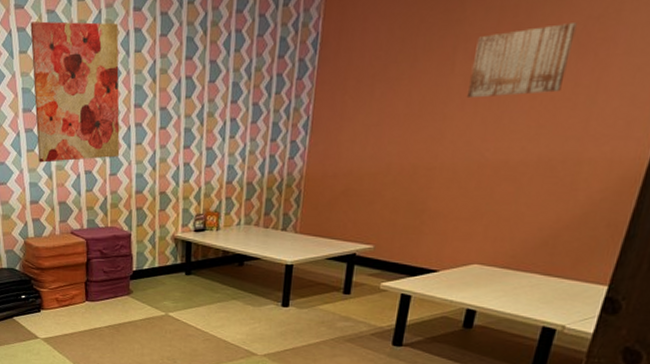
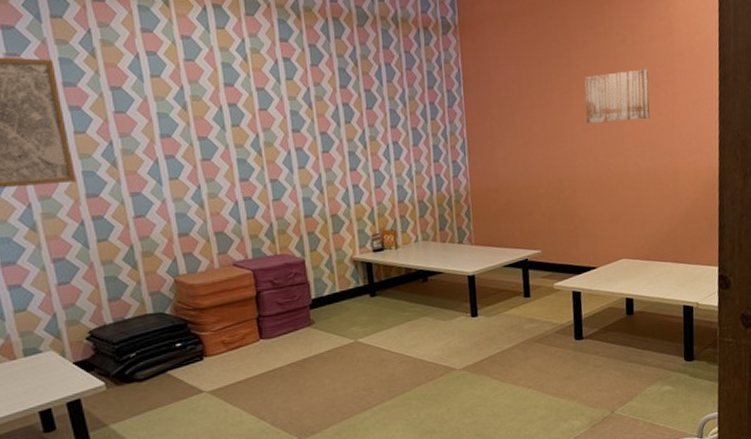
wall art: present [30,21,120,163] -> none [162,46,282,191]

